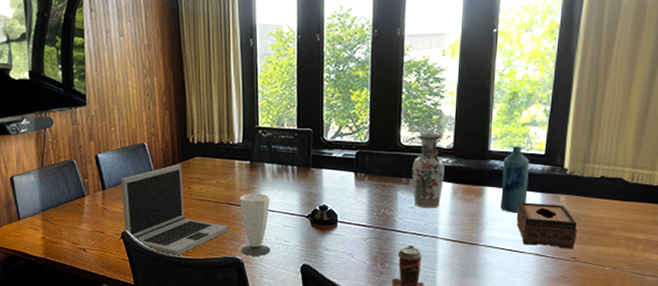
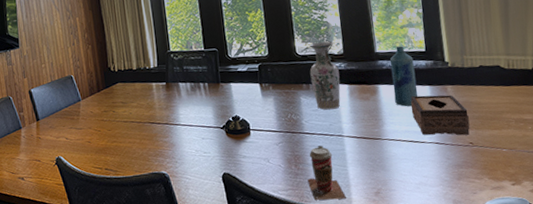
laptop: present [120,164,230,256] -> none [52,91,154,177]
cup: present [239,193,271,256] -> none [159,110,193,170]

